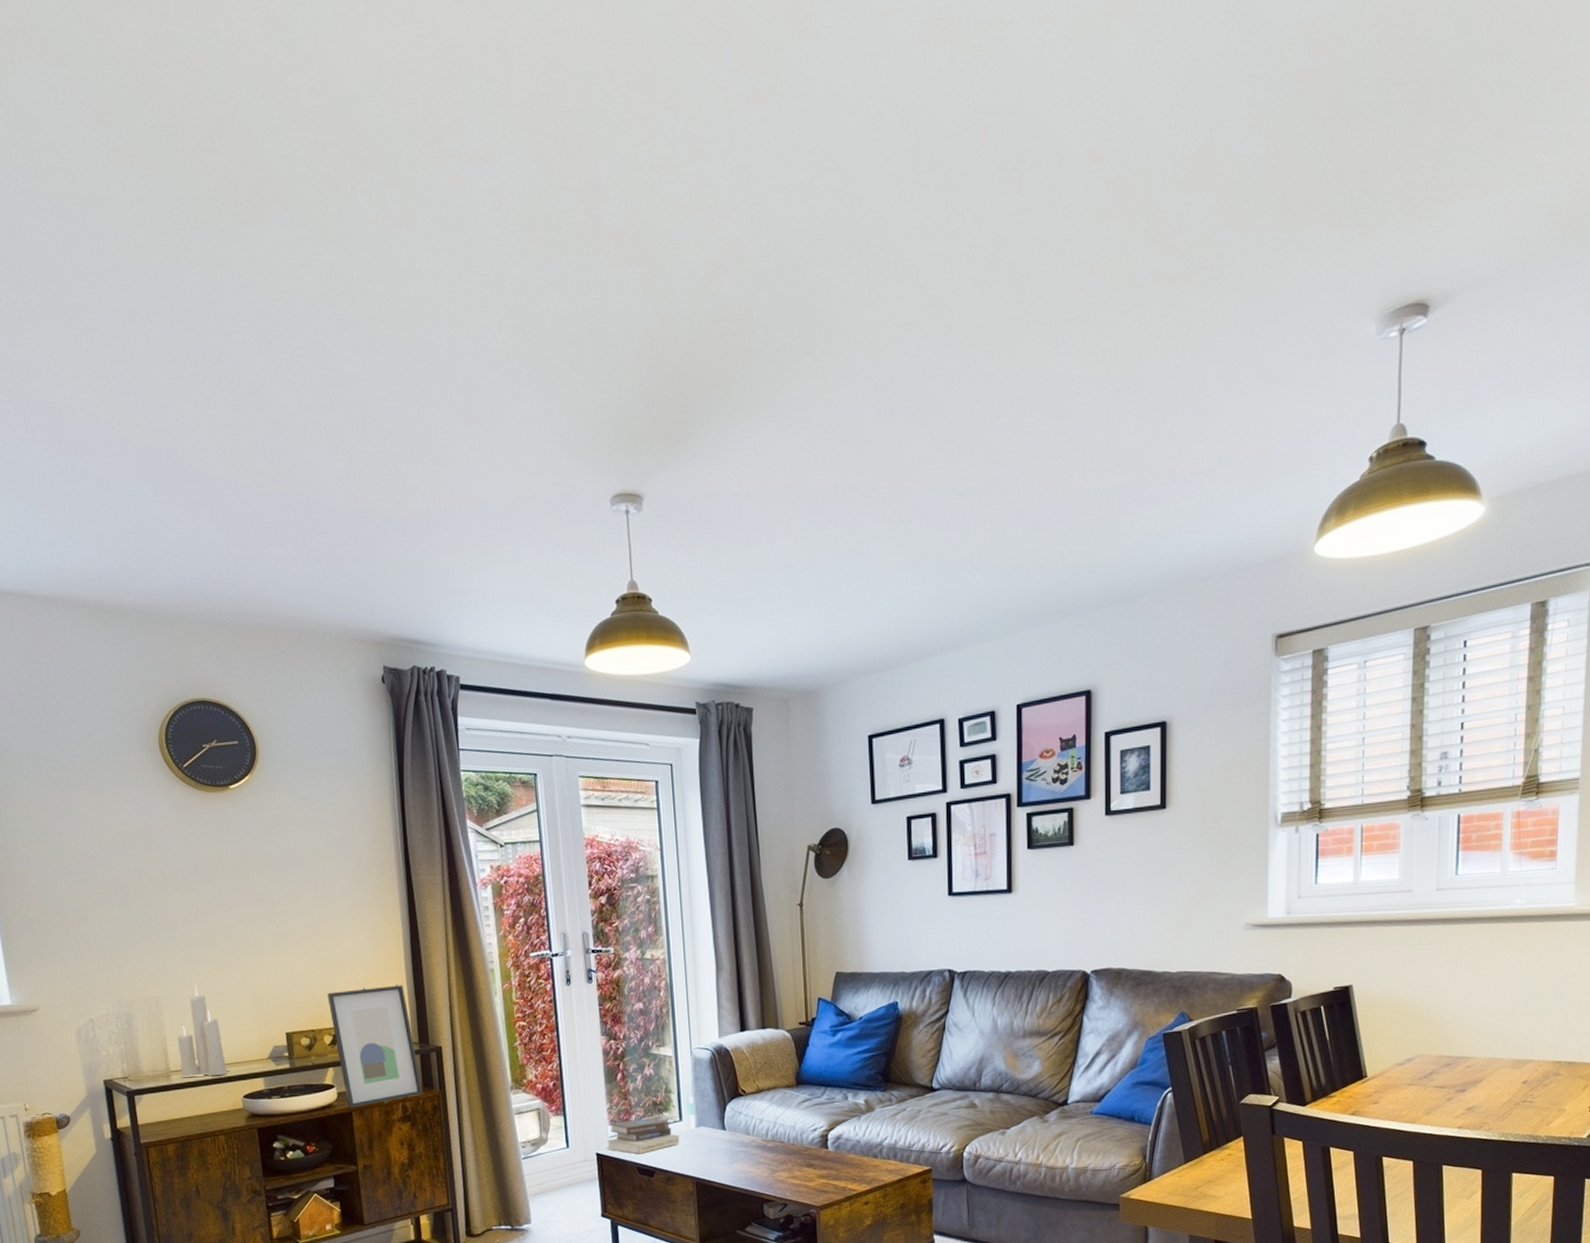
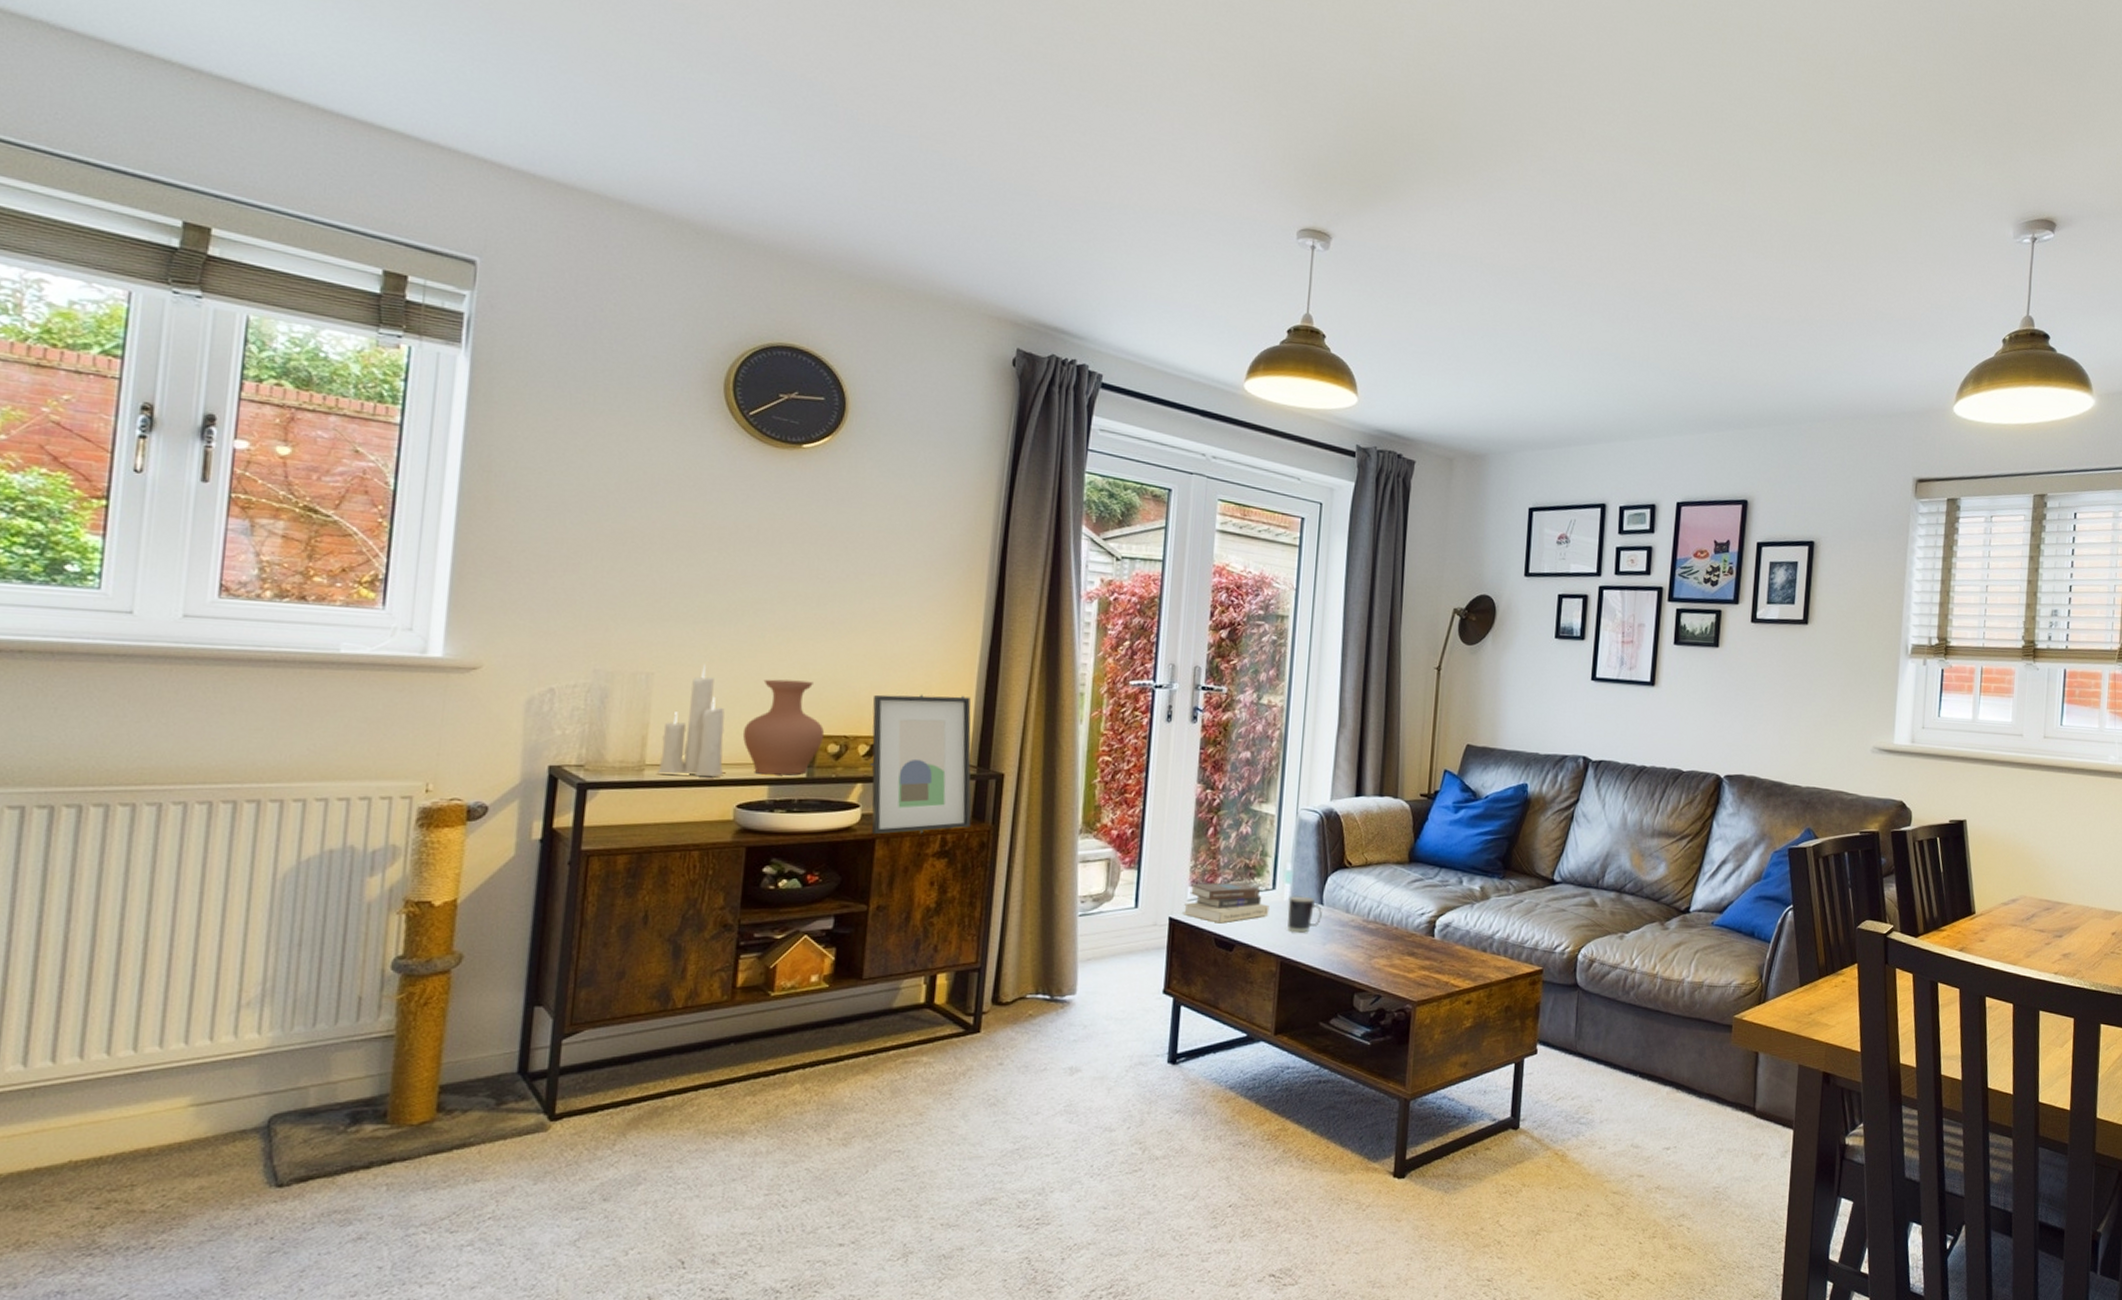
vase: none [235,988,297,1069] -> present [742,679,825,776]
mug: none [695,1124,726,1155] -> present [1287,896,1322,932]

